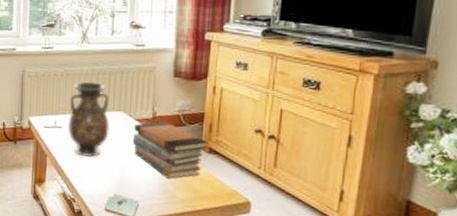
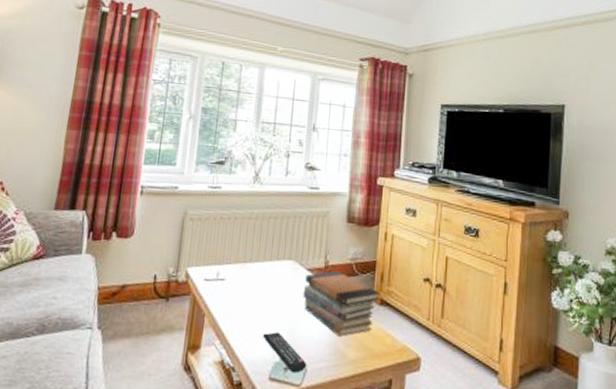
vase: present [68,81,110,158] -> none [232,226,280,316]
remote control: none [97,172,139,207] -> present [262,332,307,373]

